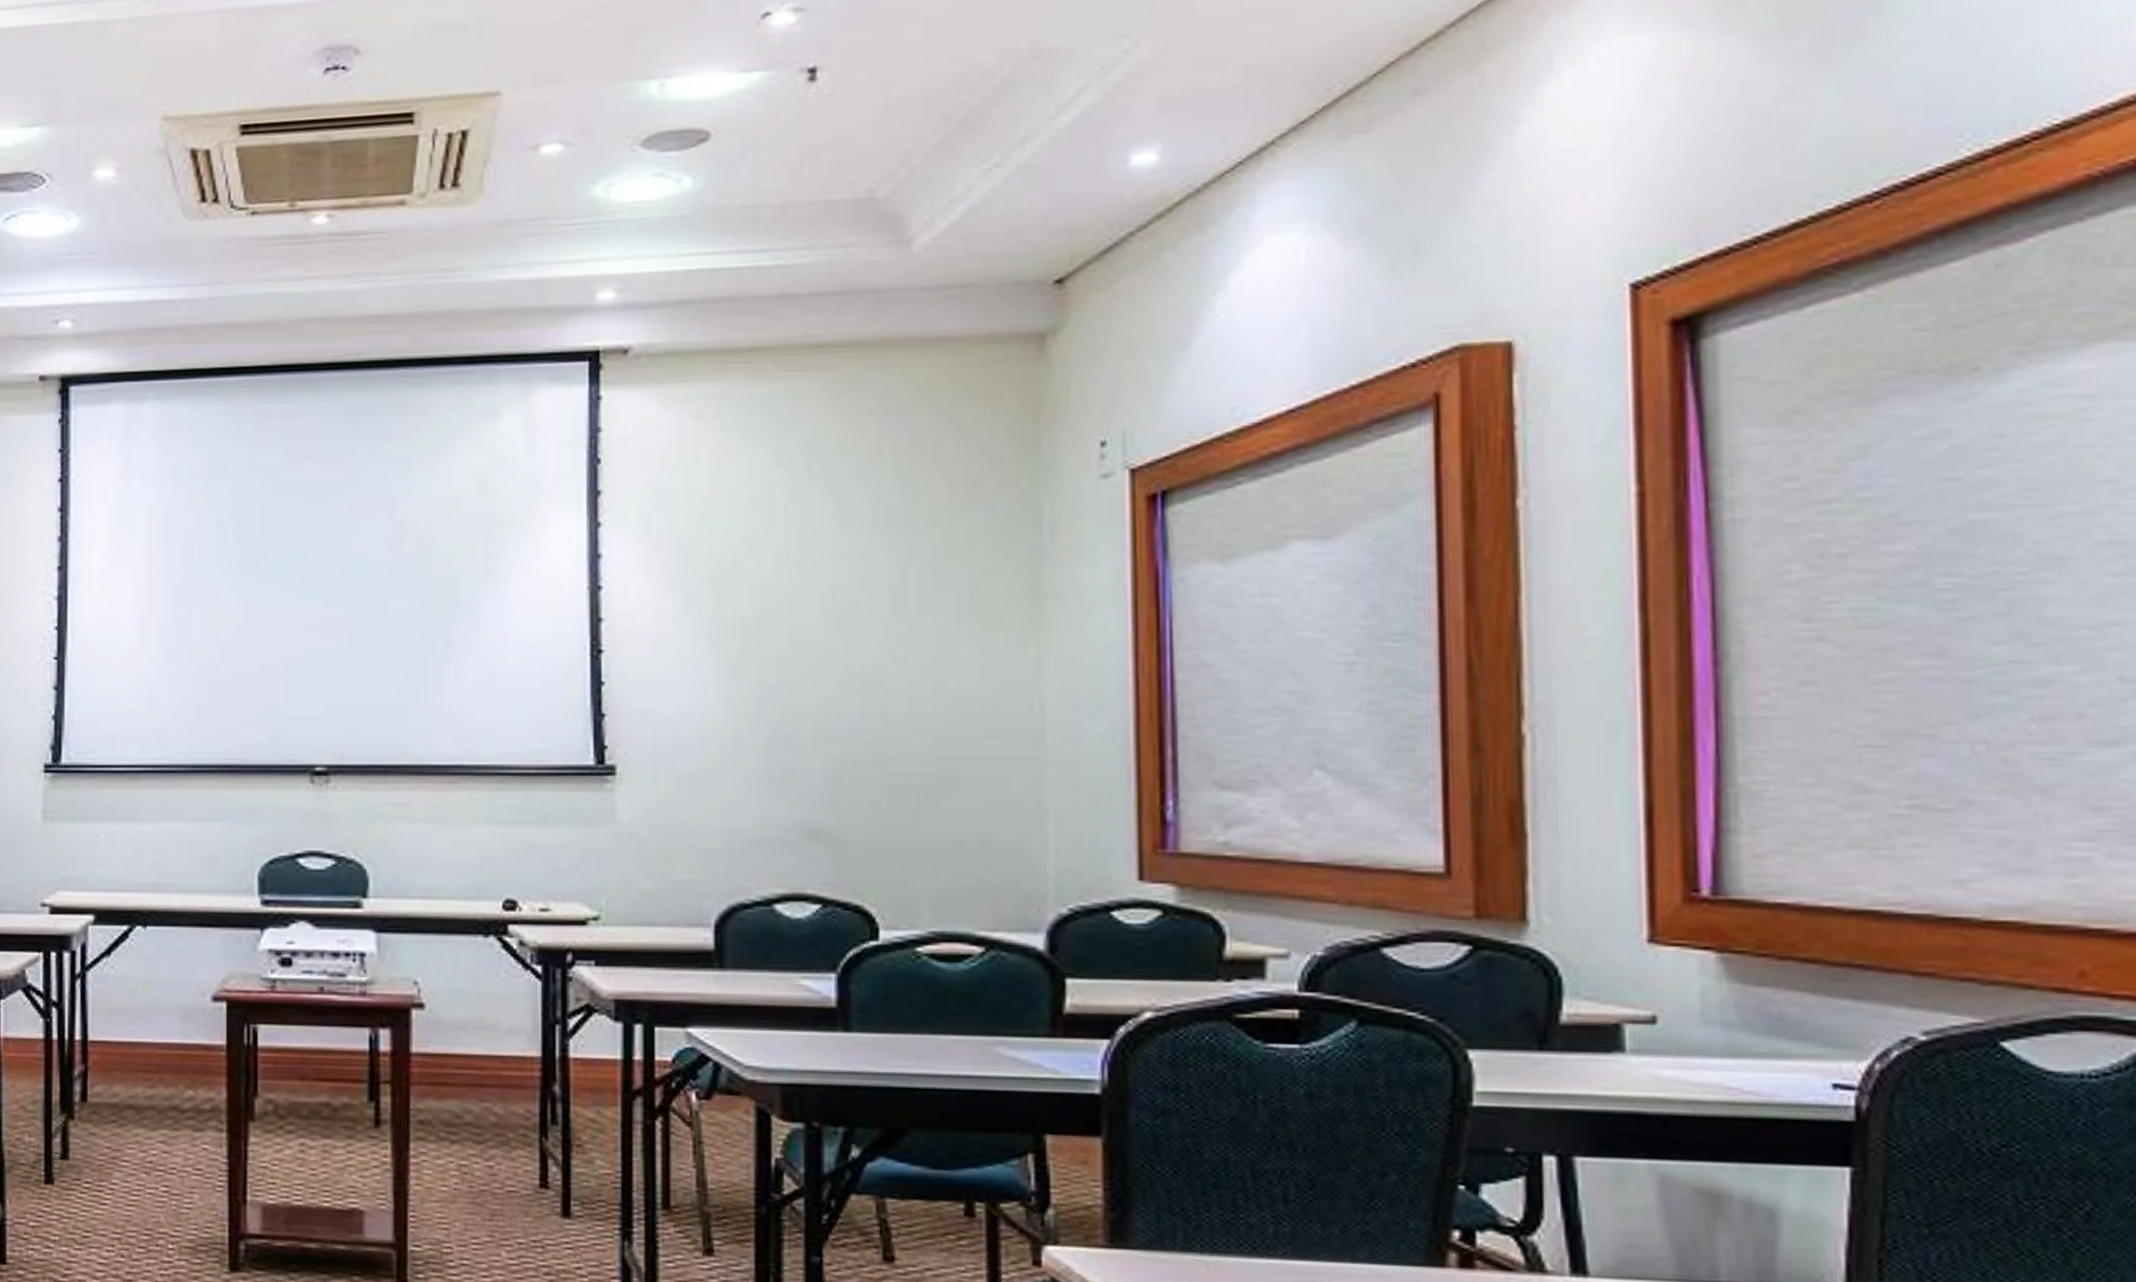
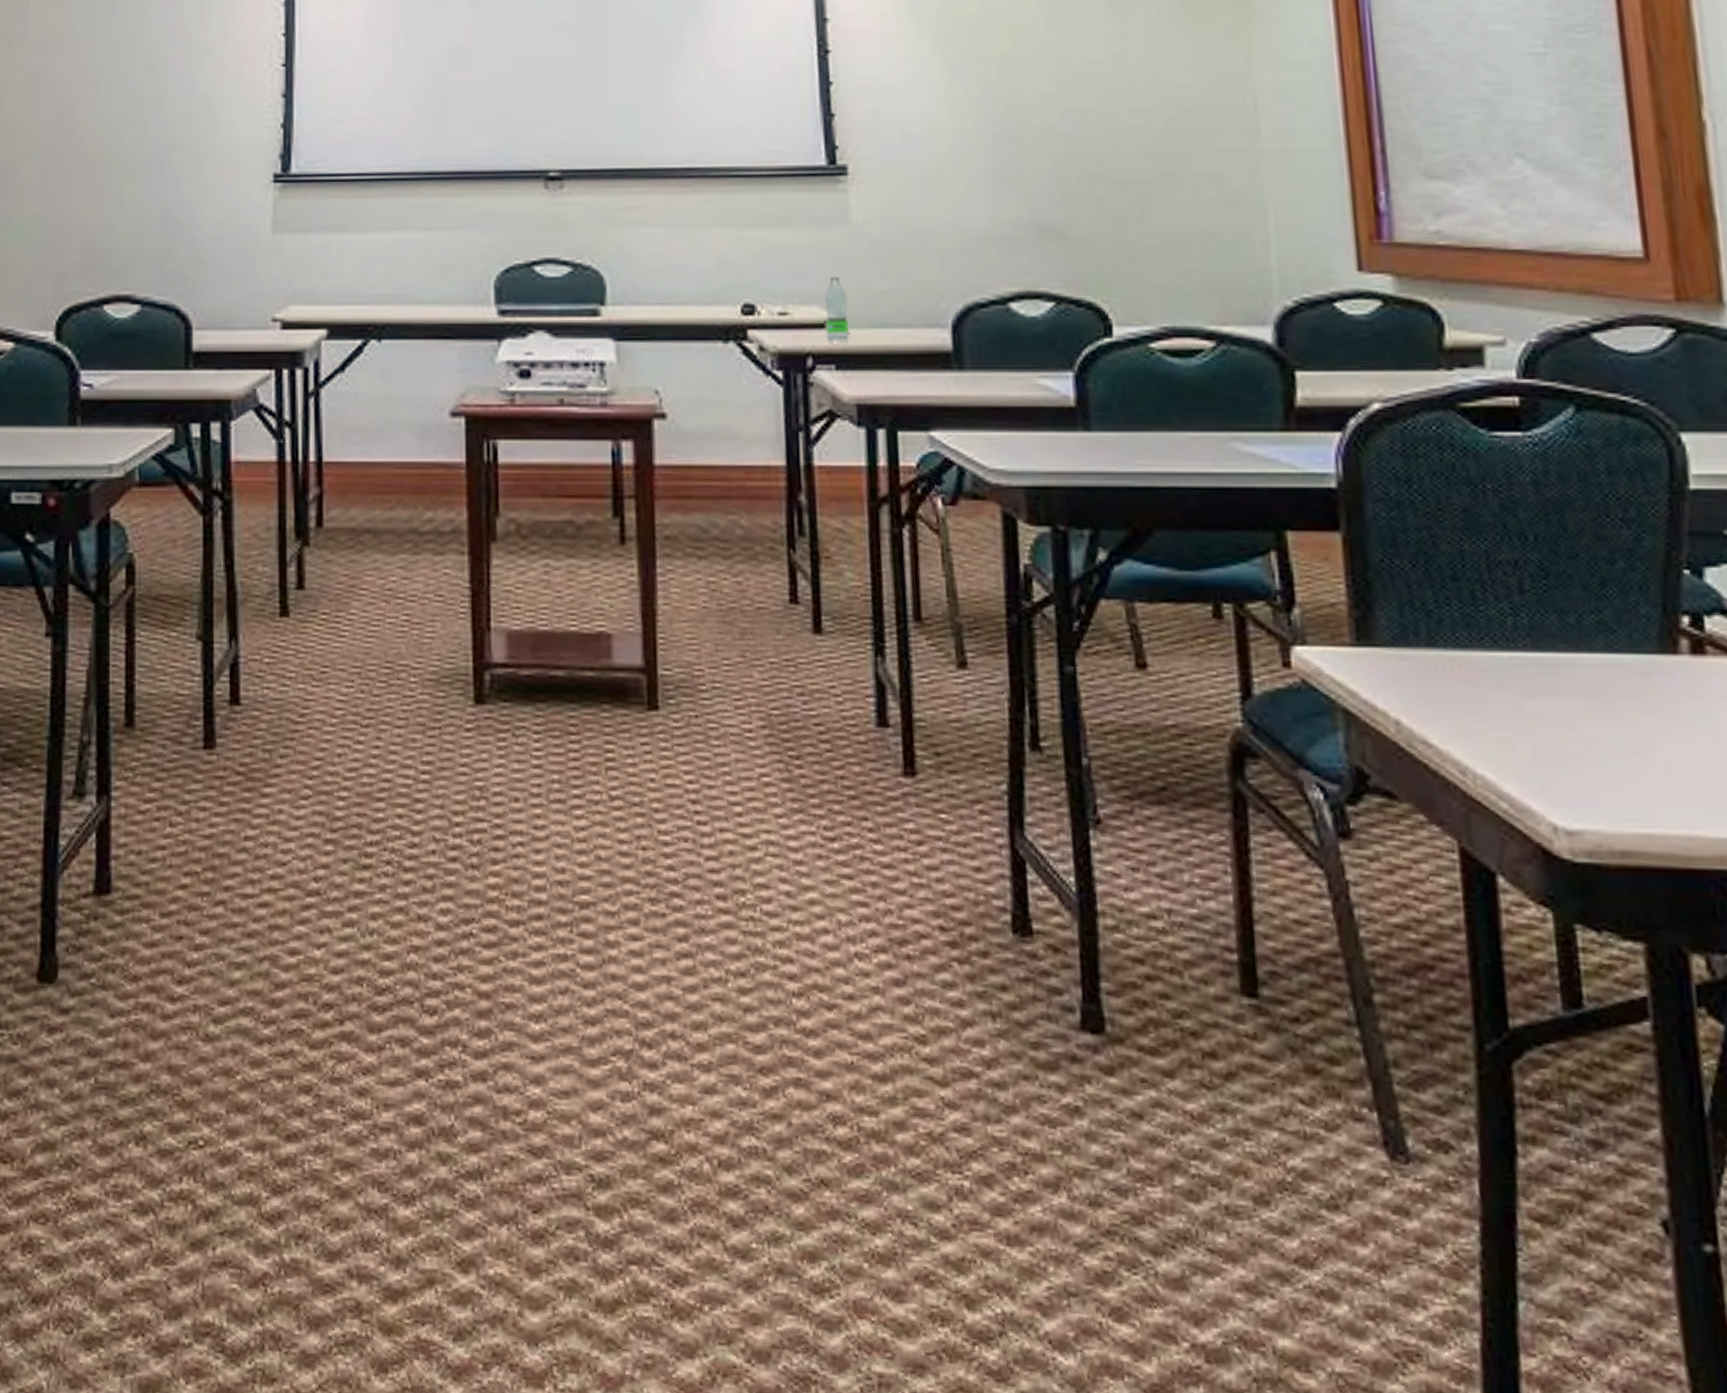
bottle: none [587,875,610,942] -> present [825,277,849,345]

